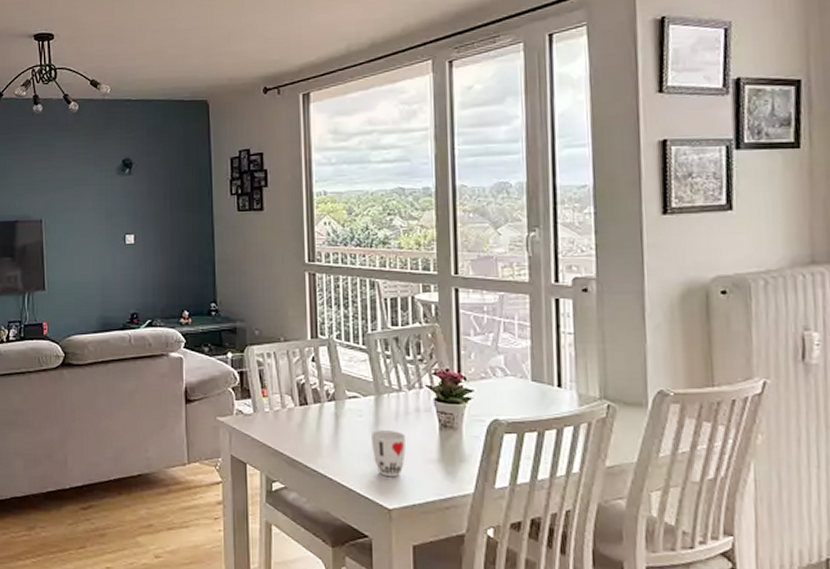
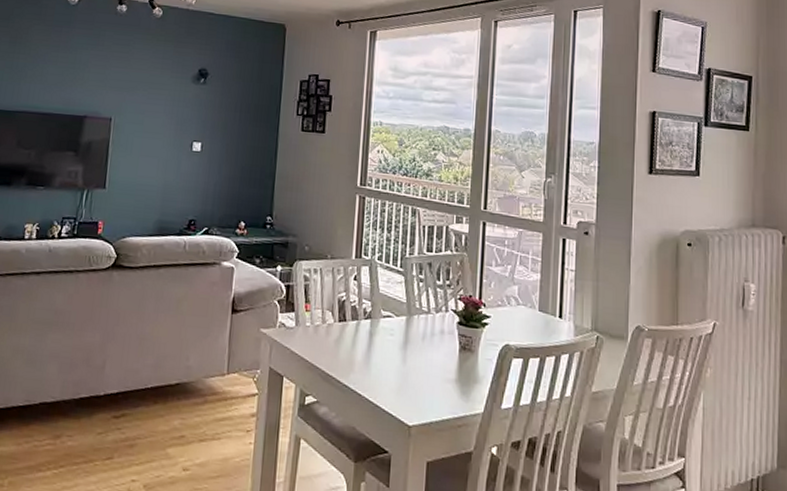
cup: present [370,429,407,478] -> none [399,348,431,395]

